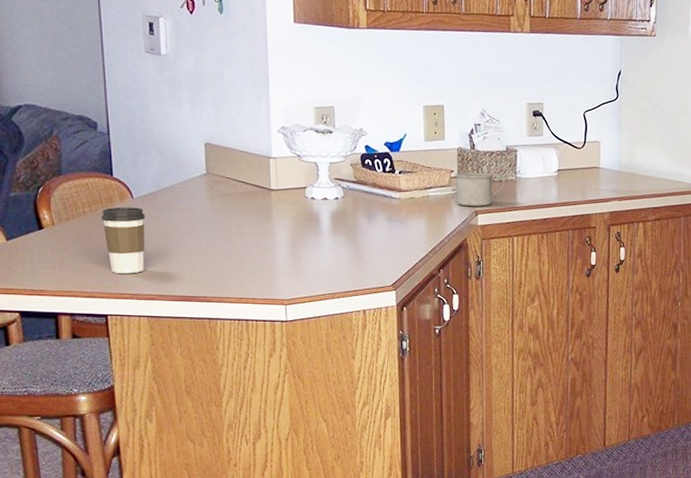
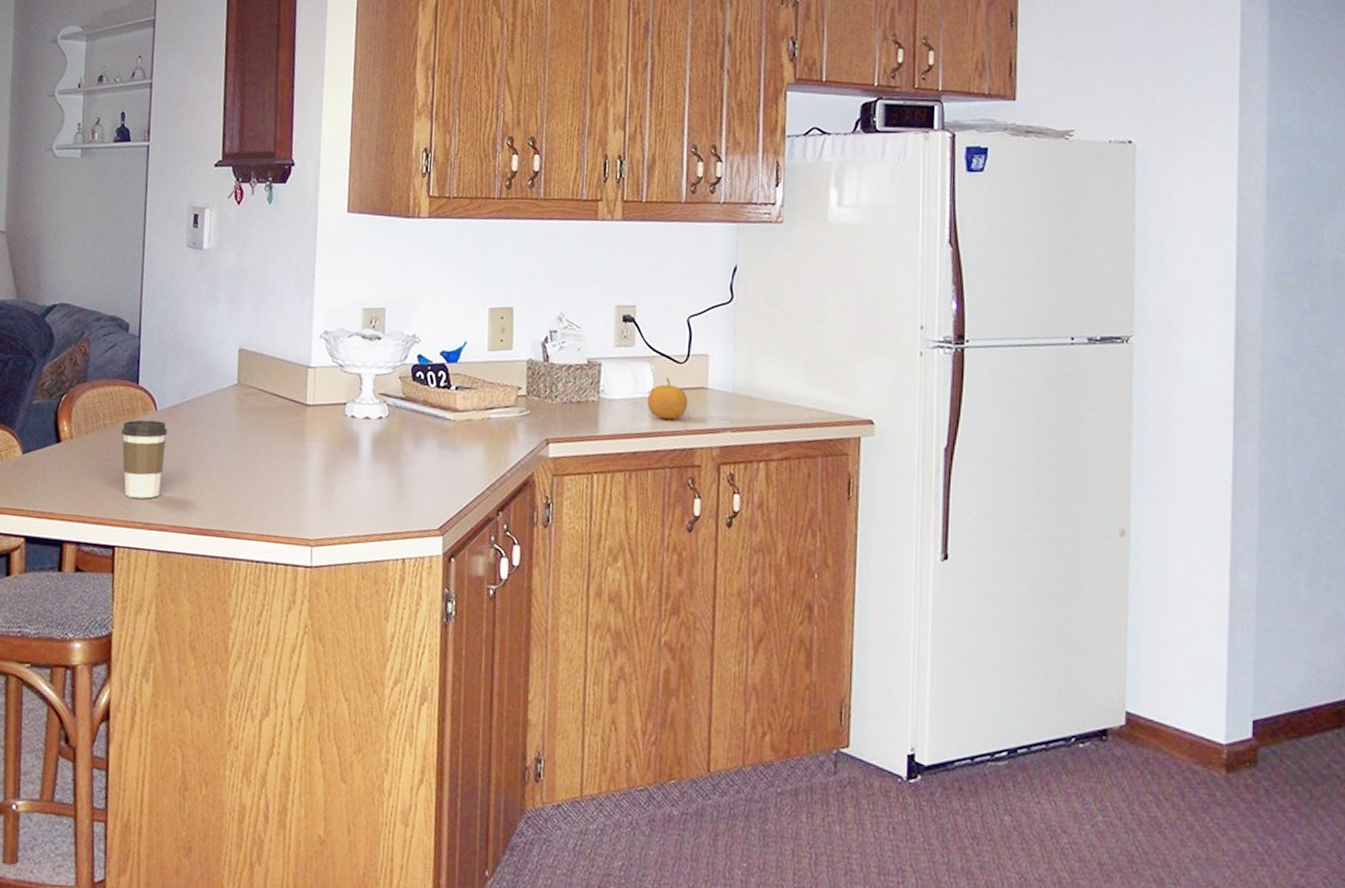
mug: present [454,172,505,207] -> none [522,390,585,434]
fruit: none [553,160,585,193] -> present [647,377,688,420]

